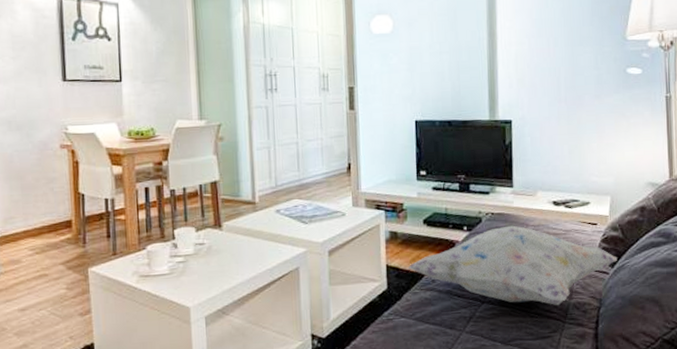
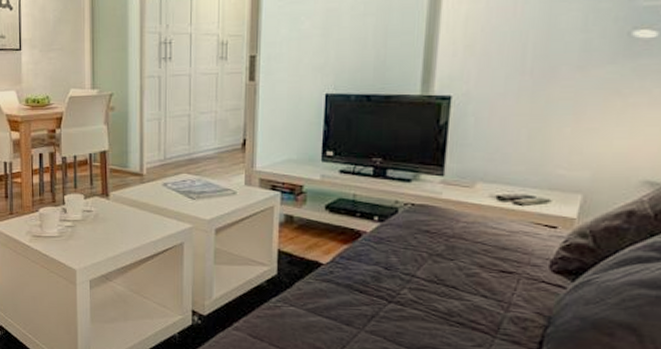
decorative pillow: present [409,225,617,306] -> none [303,219,582,318]

